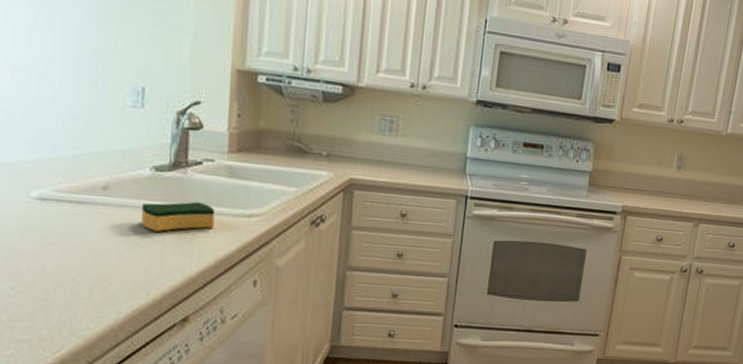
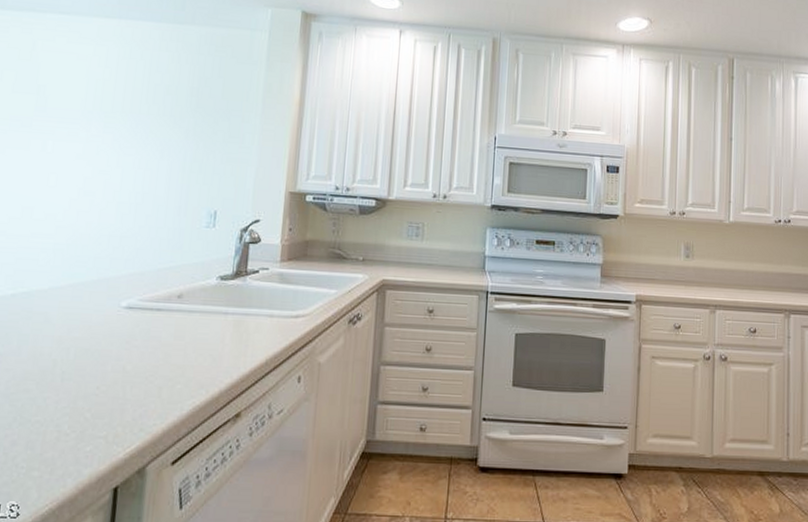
sponge: present [142,201,214,232] -> none [207,305,267,333]

